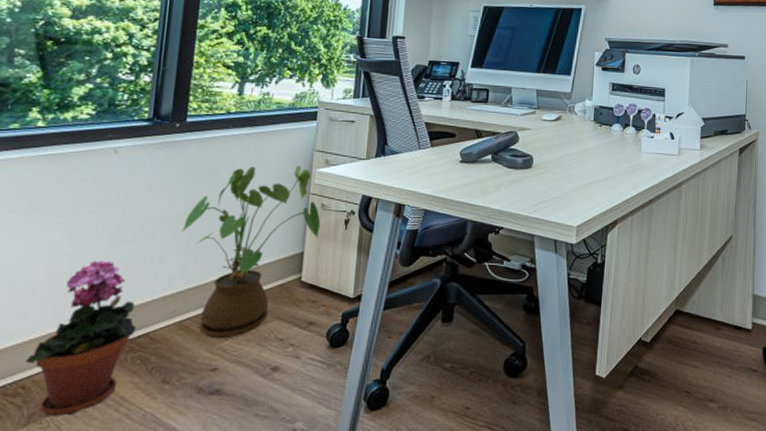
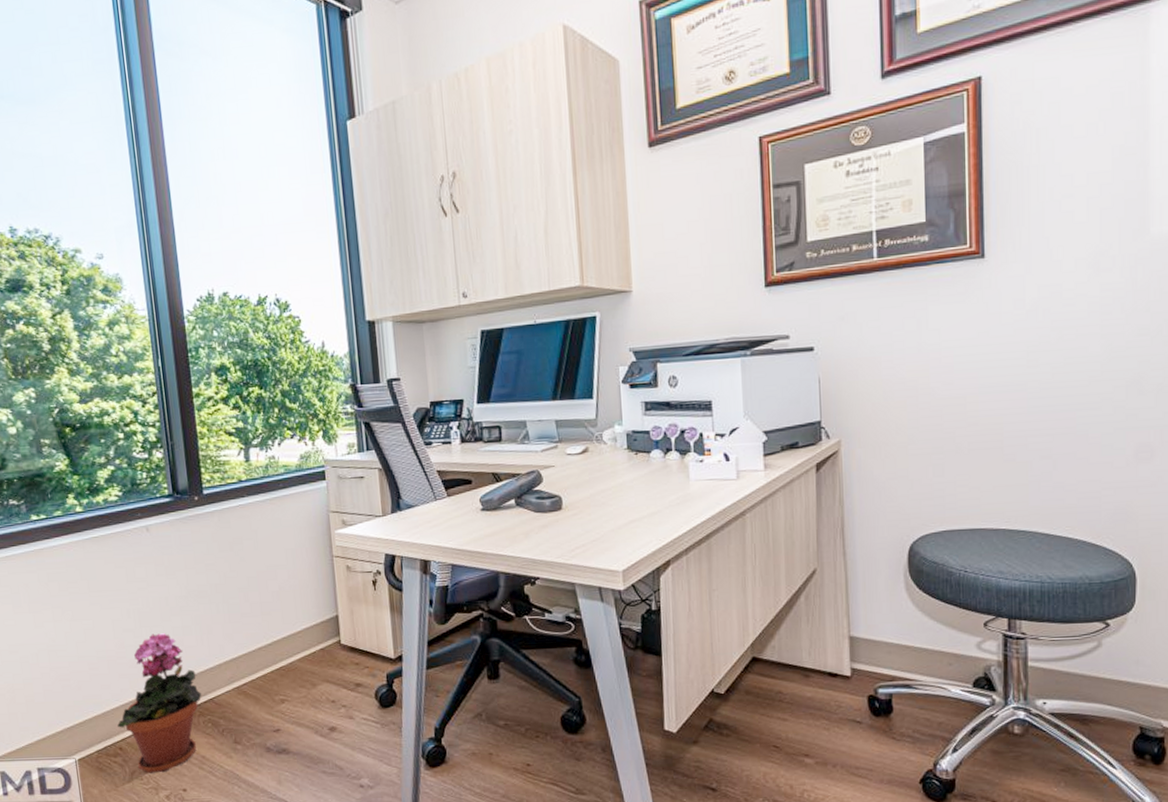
house plant: present [180,165,321,339] -> none [220,528,350,702]

